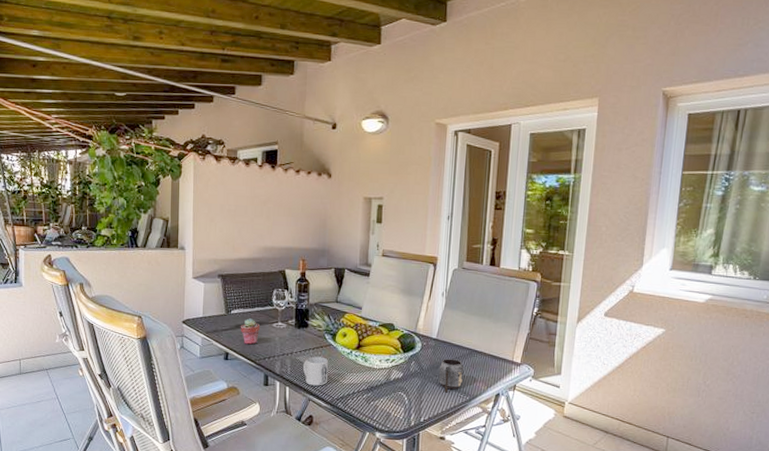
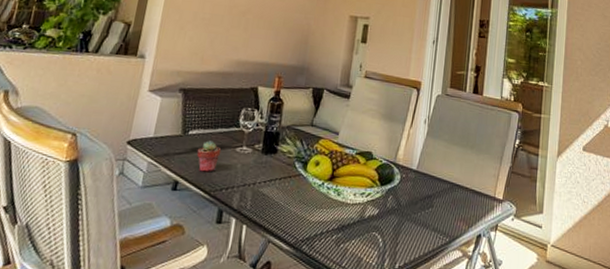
mug: present [303,356,329,386] -> none [265,188,296,224]
mug: present [439,359,464,393] -> none [417,193,445,233]

